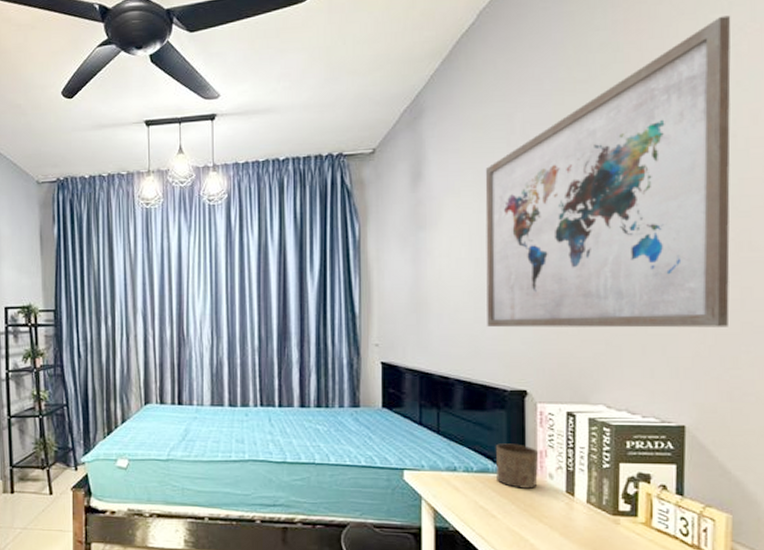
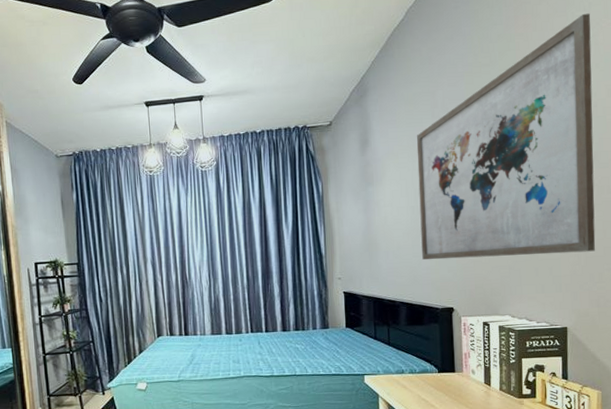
cup: present [496,443,539,489] -> none [432,349,464,383]

